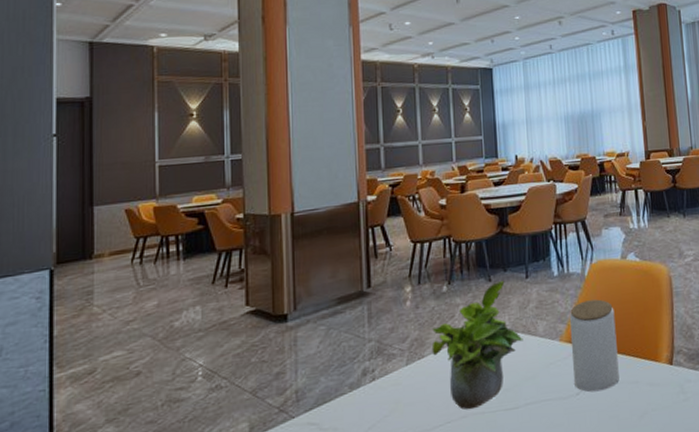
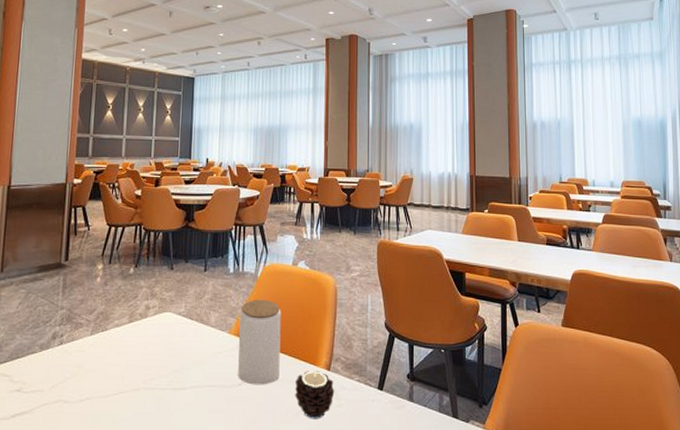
potted plant: present [431,281,524,410] -> none [114,271,196,384]
candle: none [637,367,680,419] -> present [295,371,335,419]

